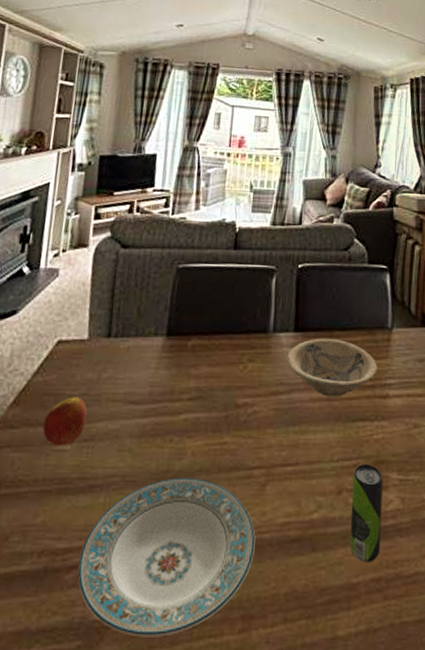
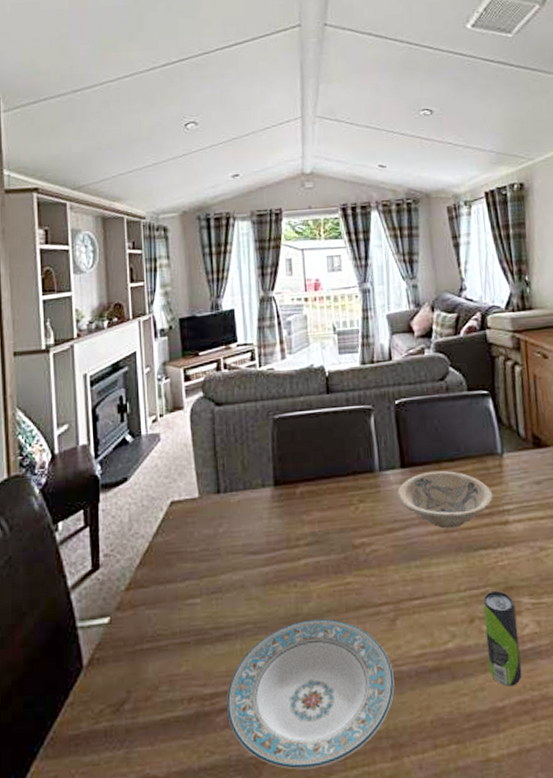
apple: present [43,397,88,447] -> none [170,553,212,601]

